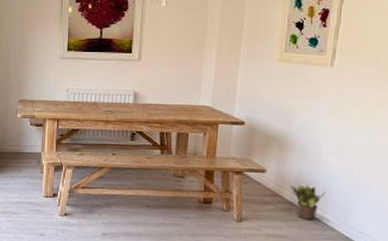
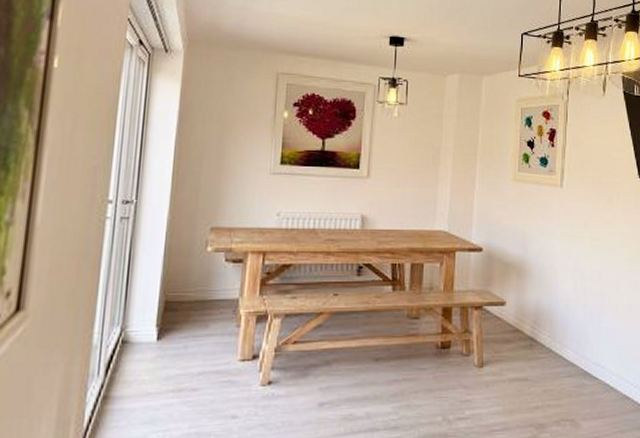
potted plant: present [290,185,325,221] -> none [529,316,563,357]

